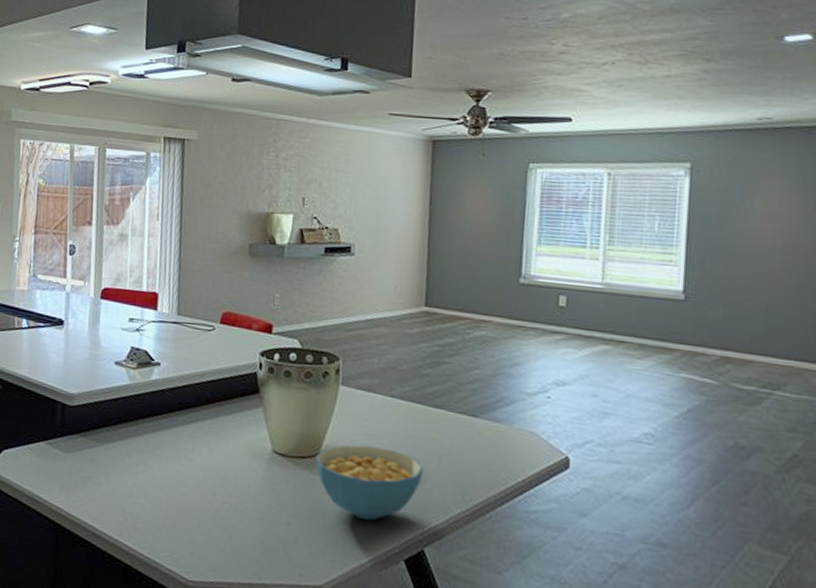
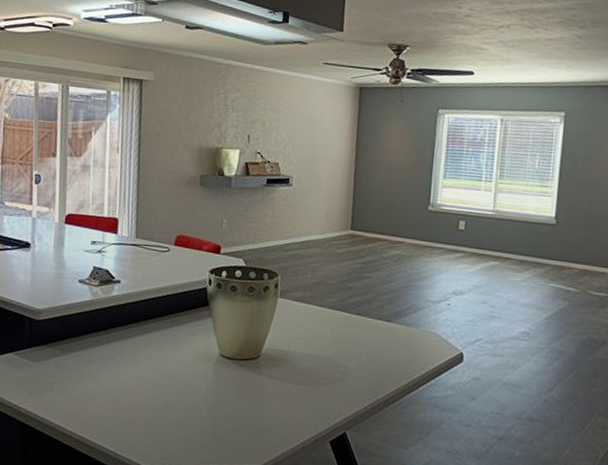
cereal bowl: present [315,445,424,521] -> none [256,347,347,410]

